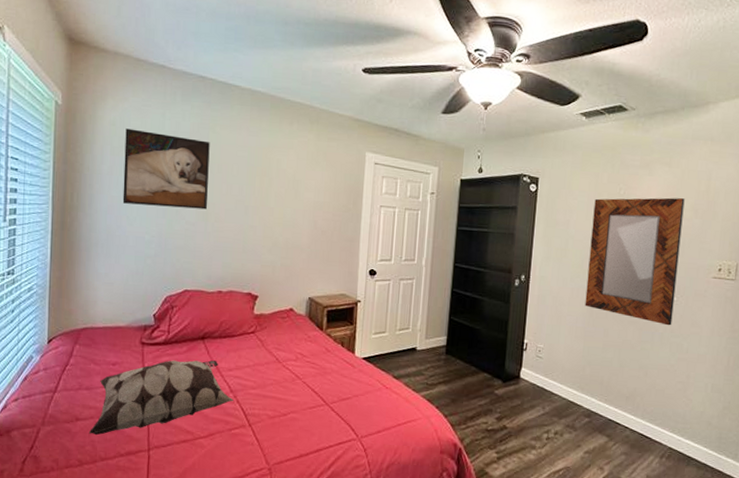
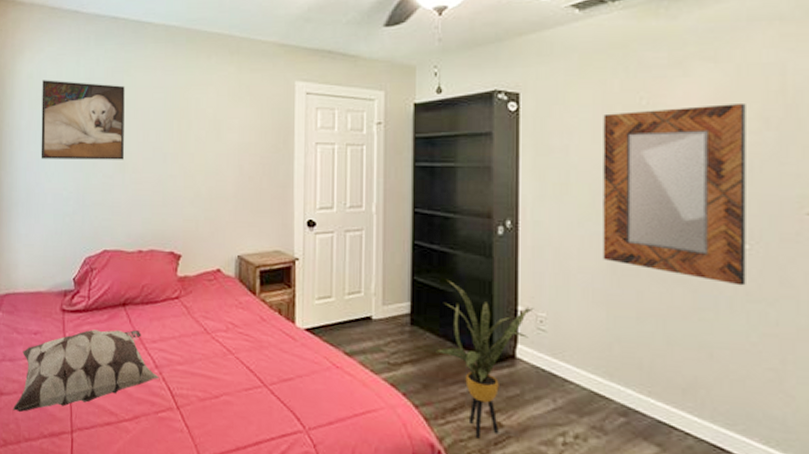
house plant: none [463,319,536,438] -> present [436,279,534,439]

